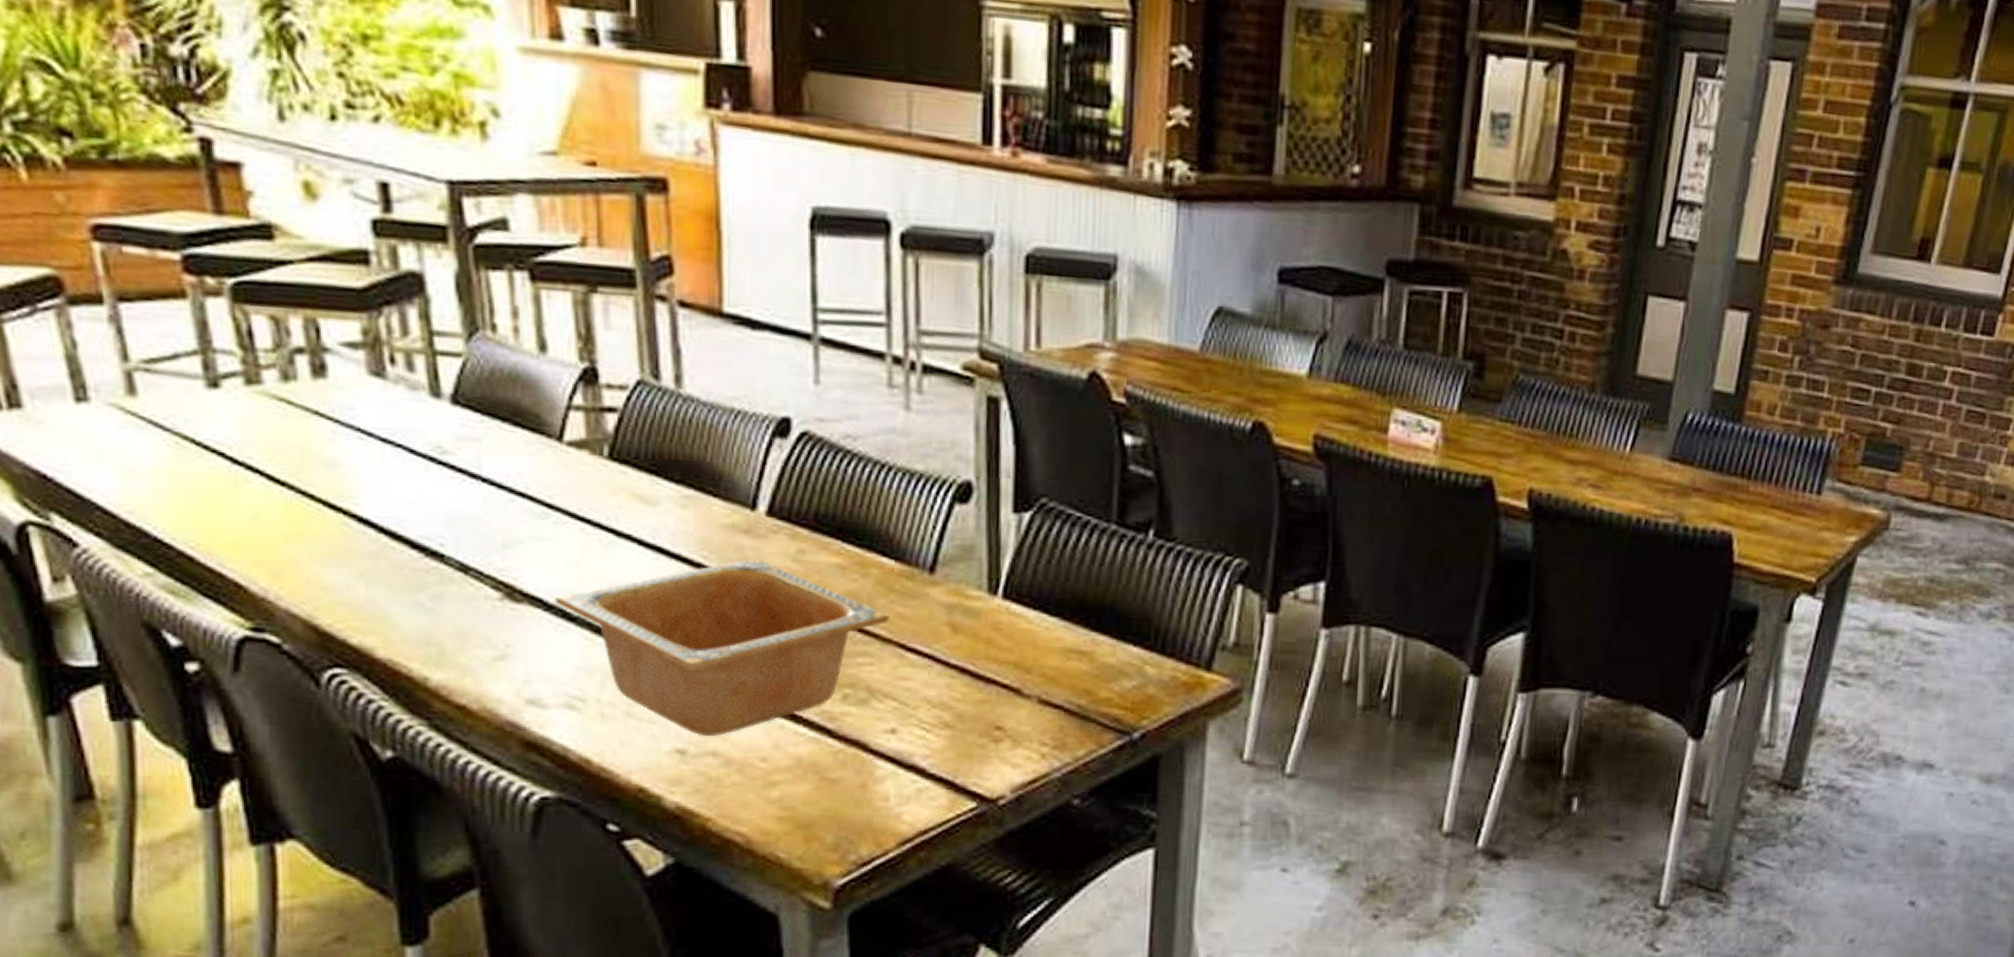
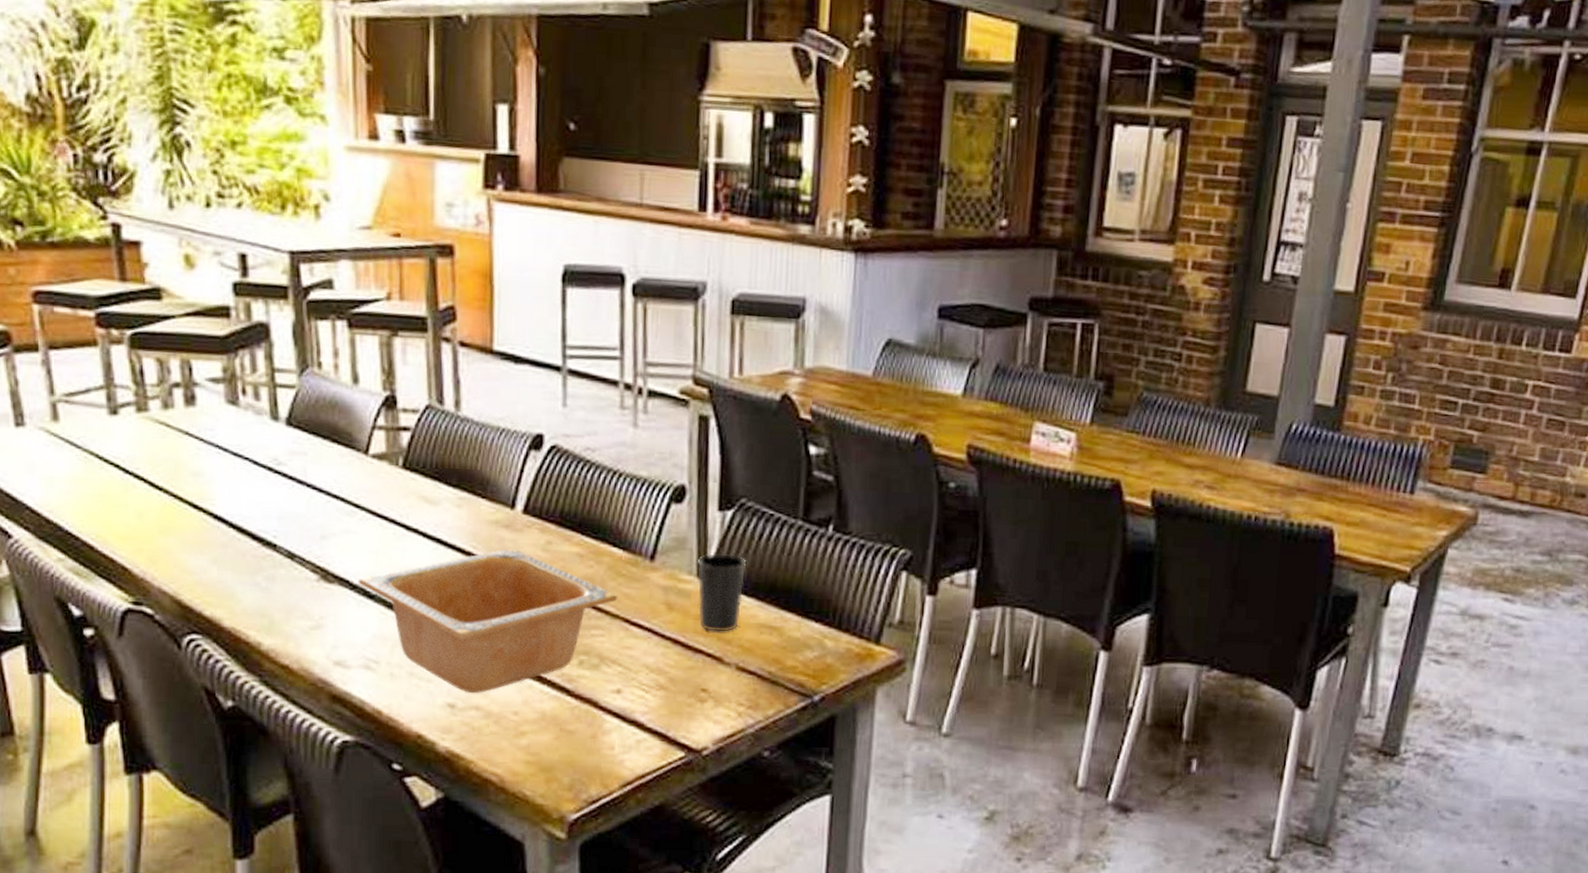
cup: none [989,564,1049,659] -> present [697,554,747,632]

